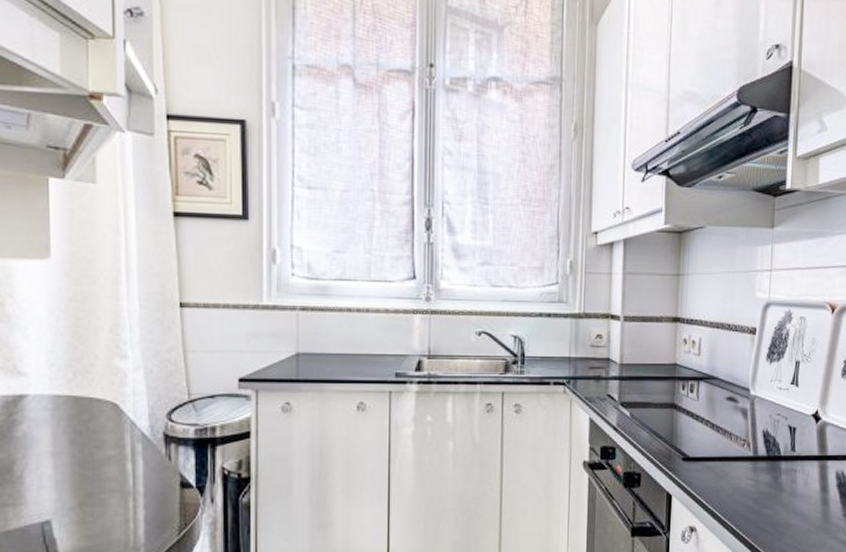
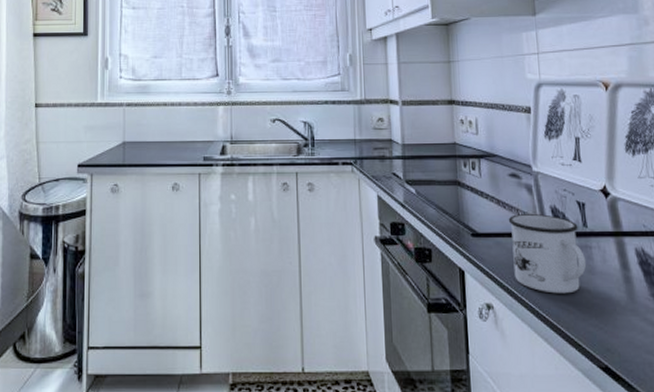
mug: none [720,438,790,516] -> present [508,214,587,294]

